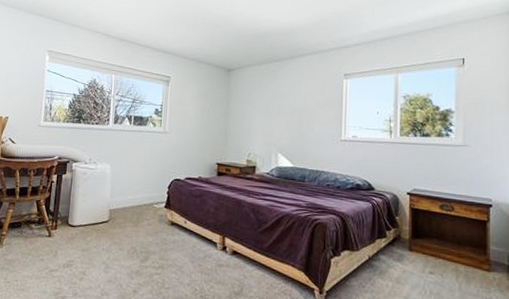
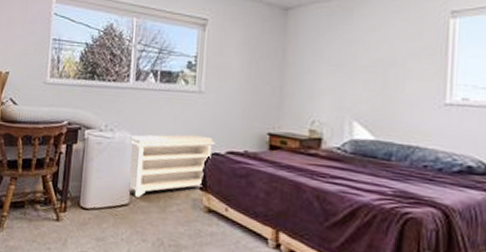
bench: none [108,165,177,215] -> present [129,134,215,198]

